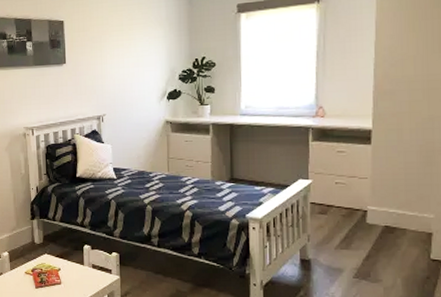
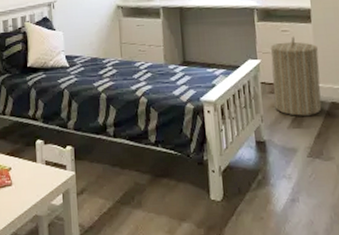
laundry hamper: none [323,157,376,238] -> present [271,36,322,116]

